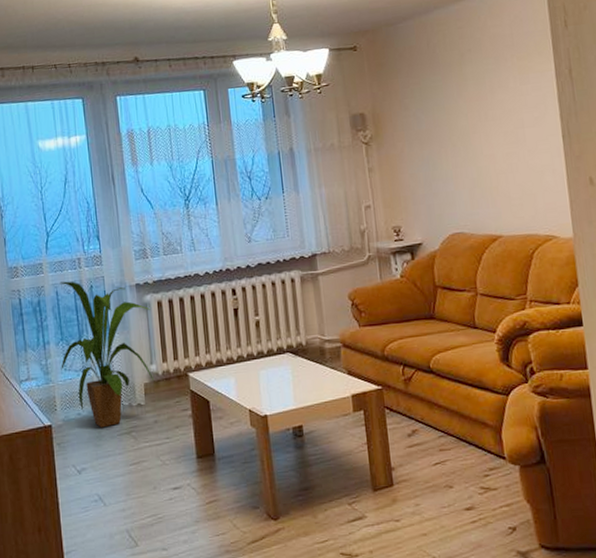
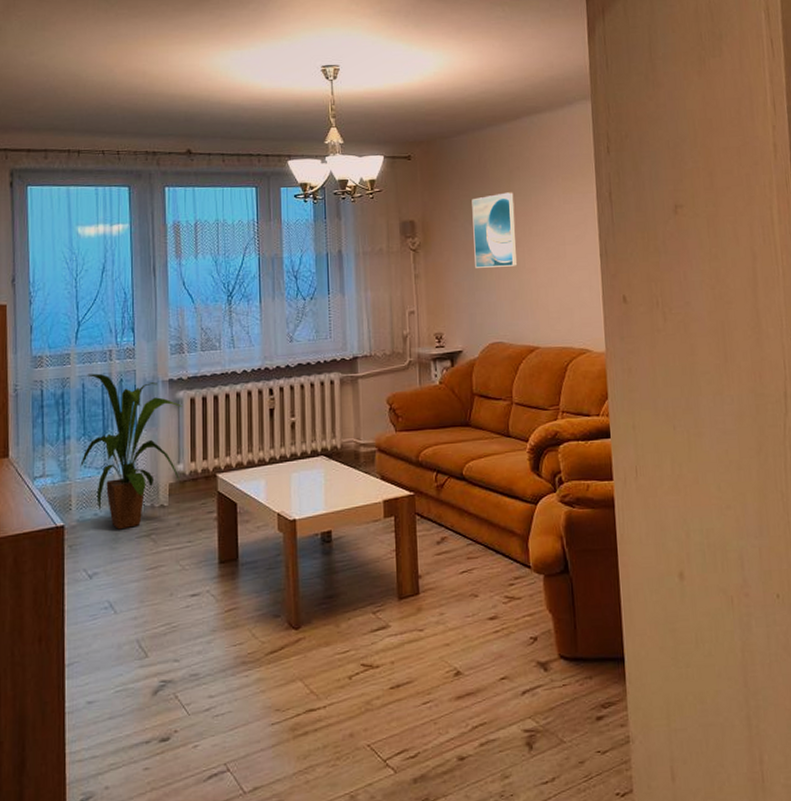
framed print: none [422,76,475,158] -> present [472,192,518,268]

